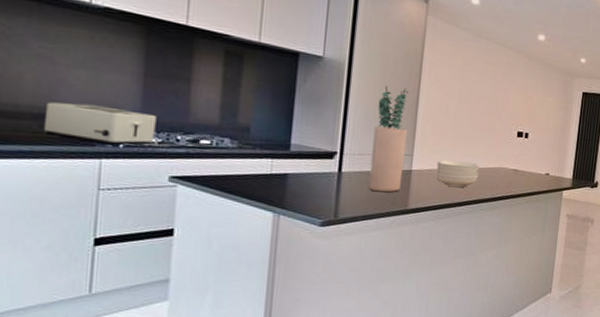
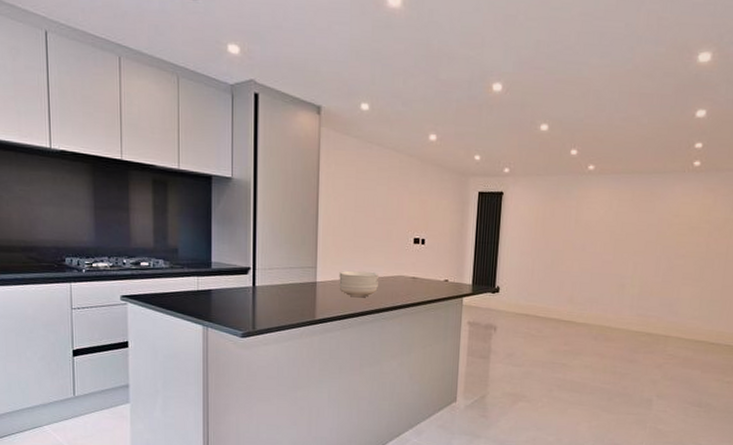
toaster: present [43,102,157,146] -> none [29,236,107,271]
vase: present [368,85,409,193] -> none [280,200,310,305]

